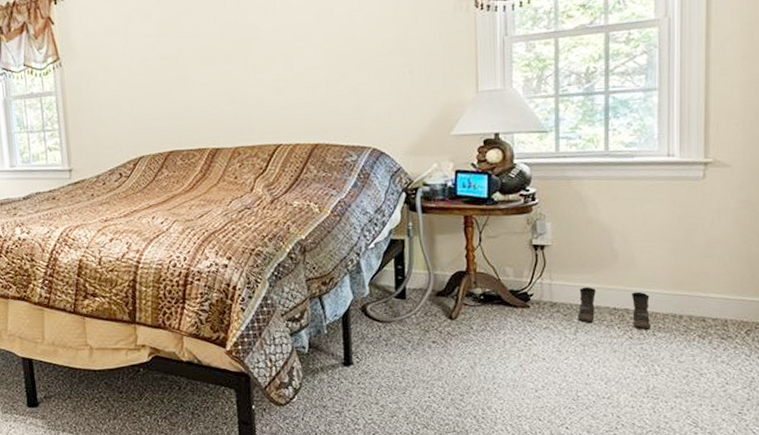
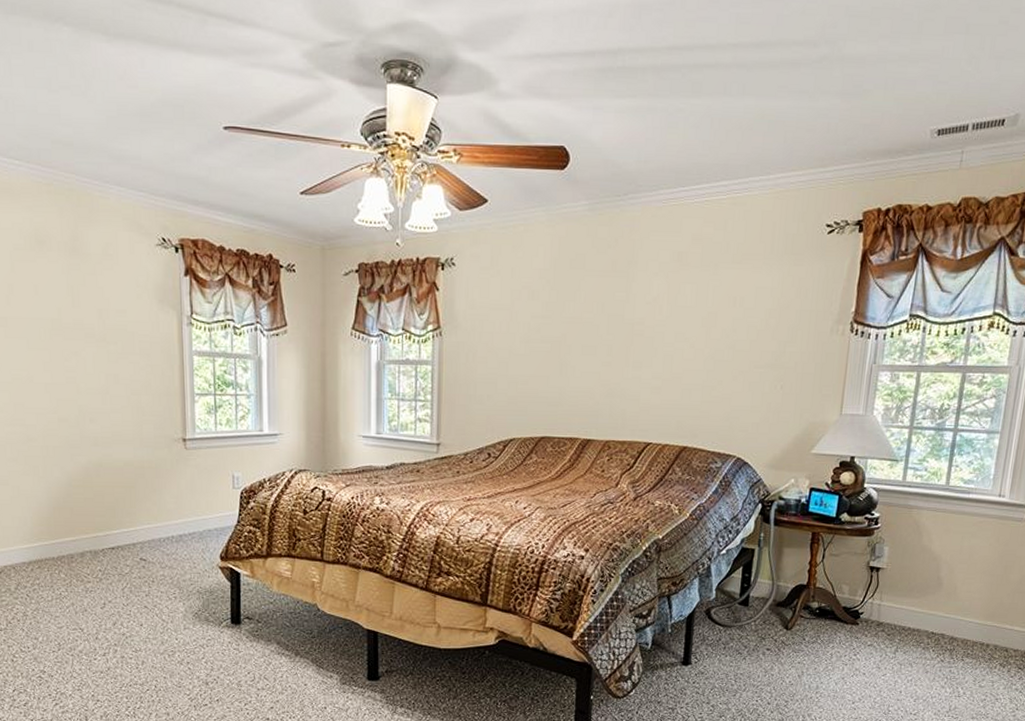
boots: present [577,287,651,331] -> none [899,610,964,656]

